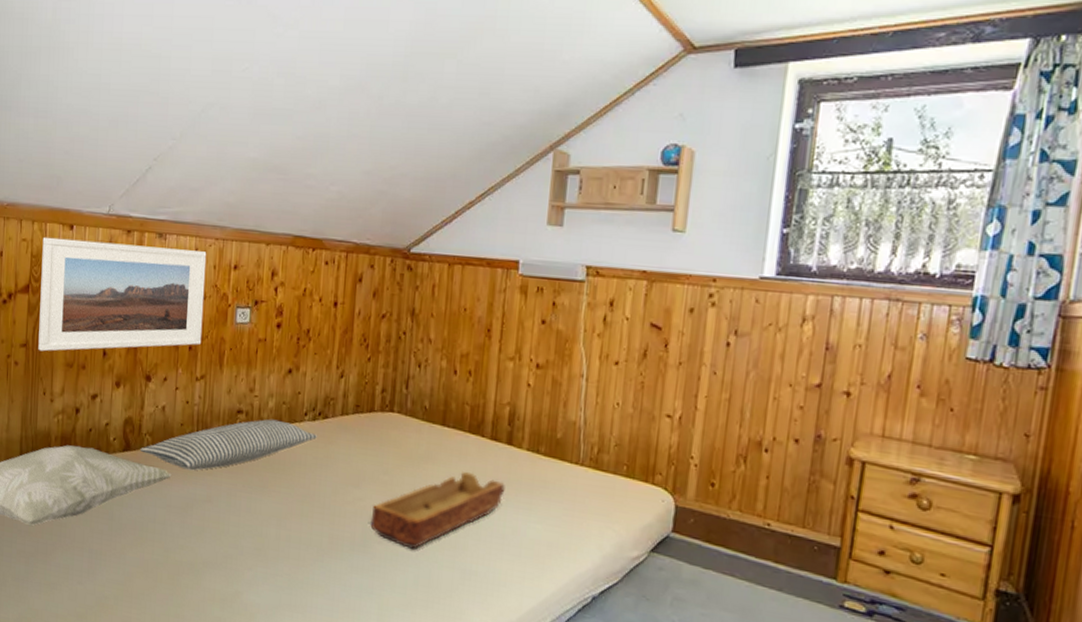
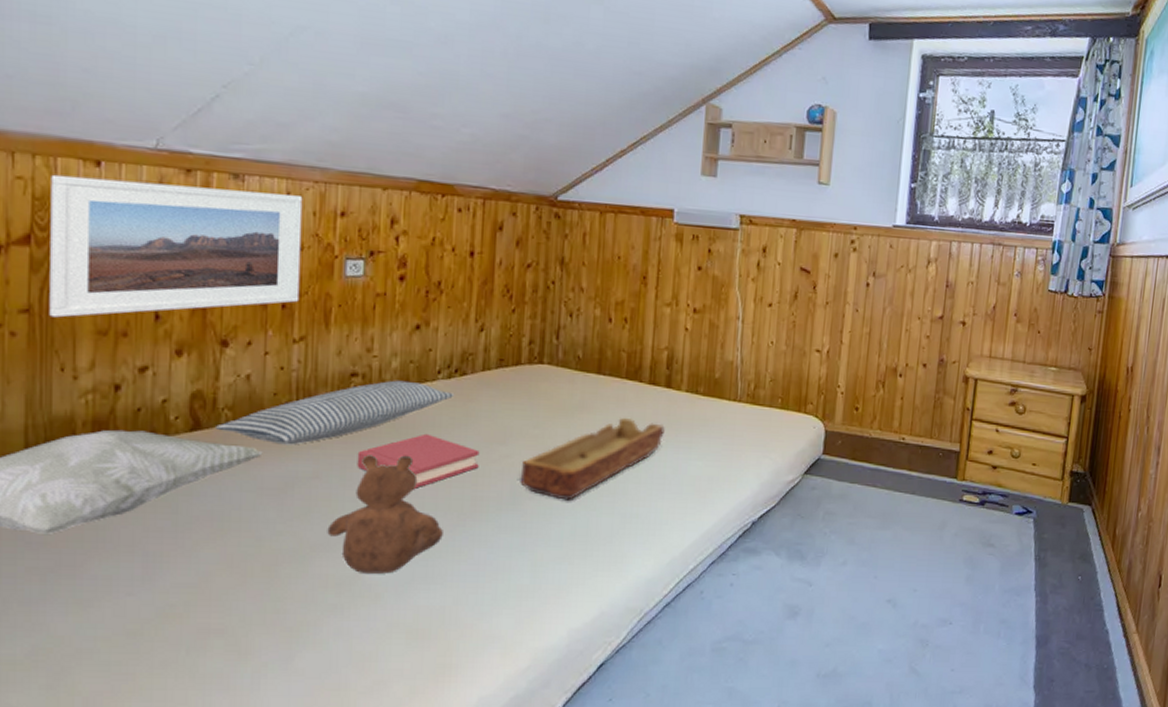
teddy bear: none [215,485,305,597] -> present [327,455,443,574]
hardback book: none [239,470,337,521] -> present [357,433,480,489]

